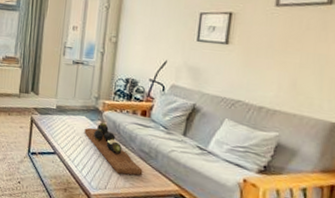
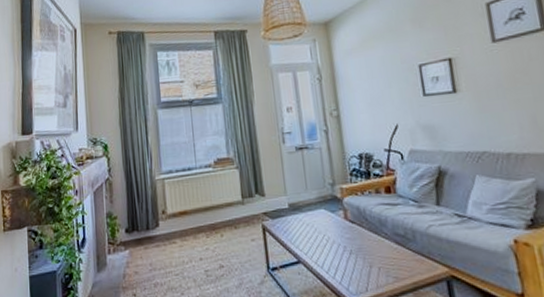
decorative tray: present [84,122,143,176] -> none [326,211,405,268]

